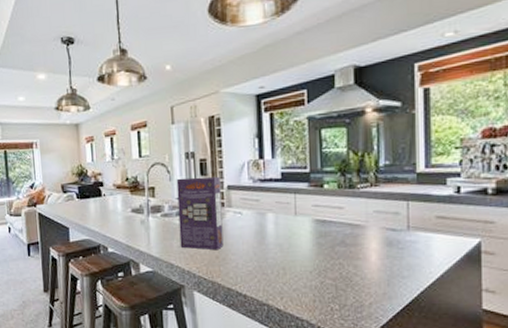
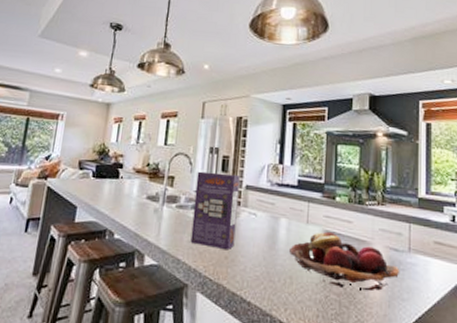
fruit basket: none [278,221,399,273] -> present [288,232,400,291]

